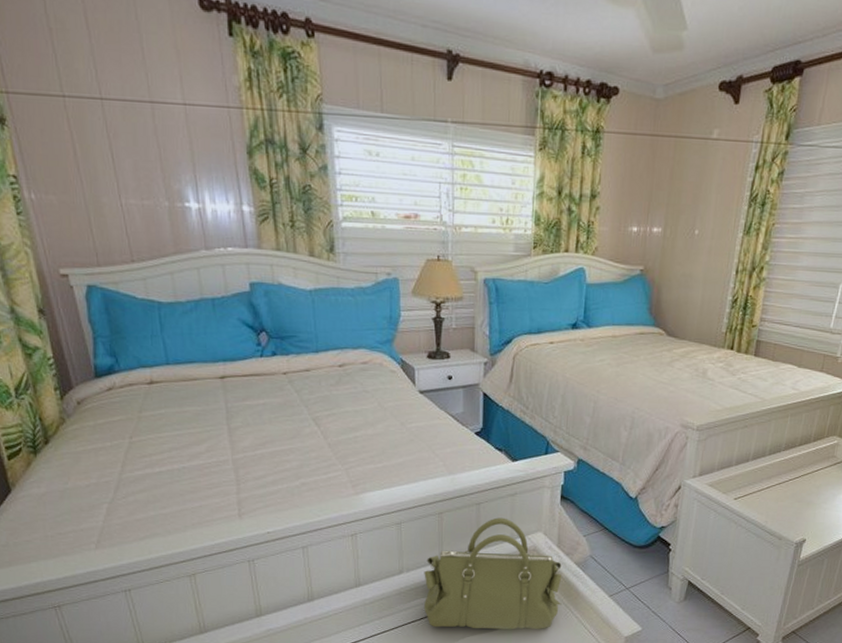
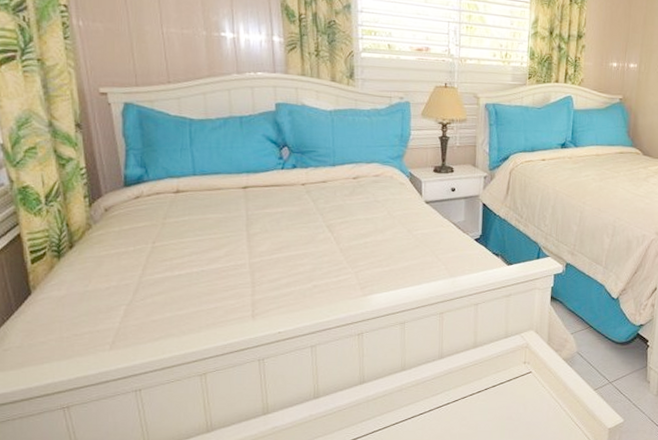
shoulder bag: present [424,517,562,630] -> none [424,317,552,424]

